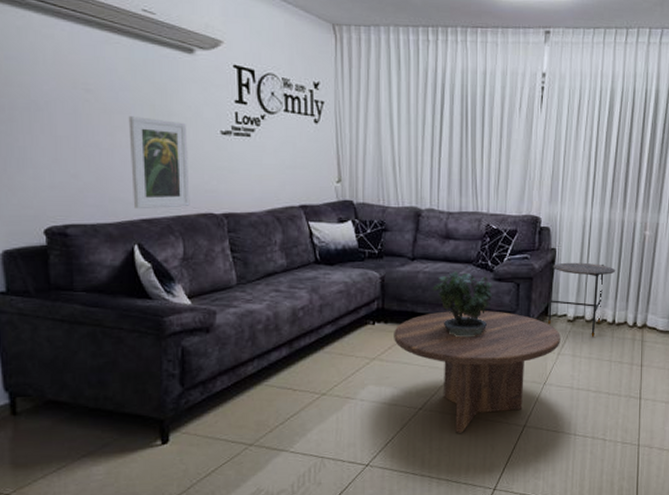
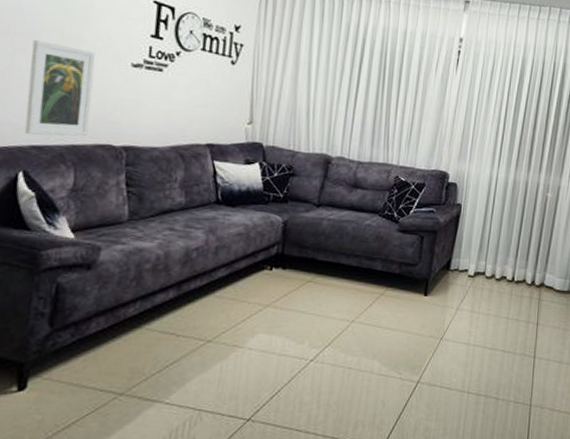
coffee table: present [394,311,561,433] -> none [290,260,461,387]
potted plant: present [432,266,492,338] -> none [335,216,396,288]
side table: present [548,262,616,337] -> none [449,218,518,293]

